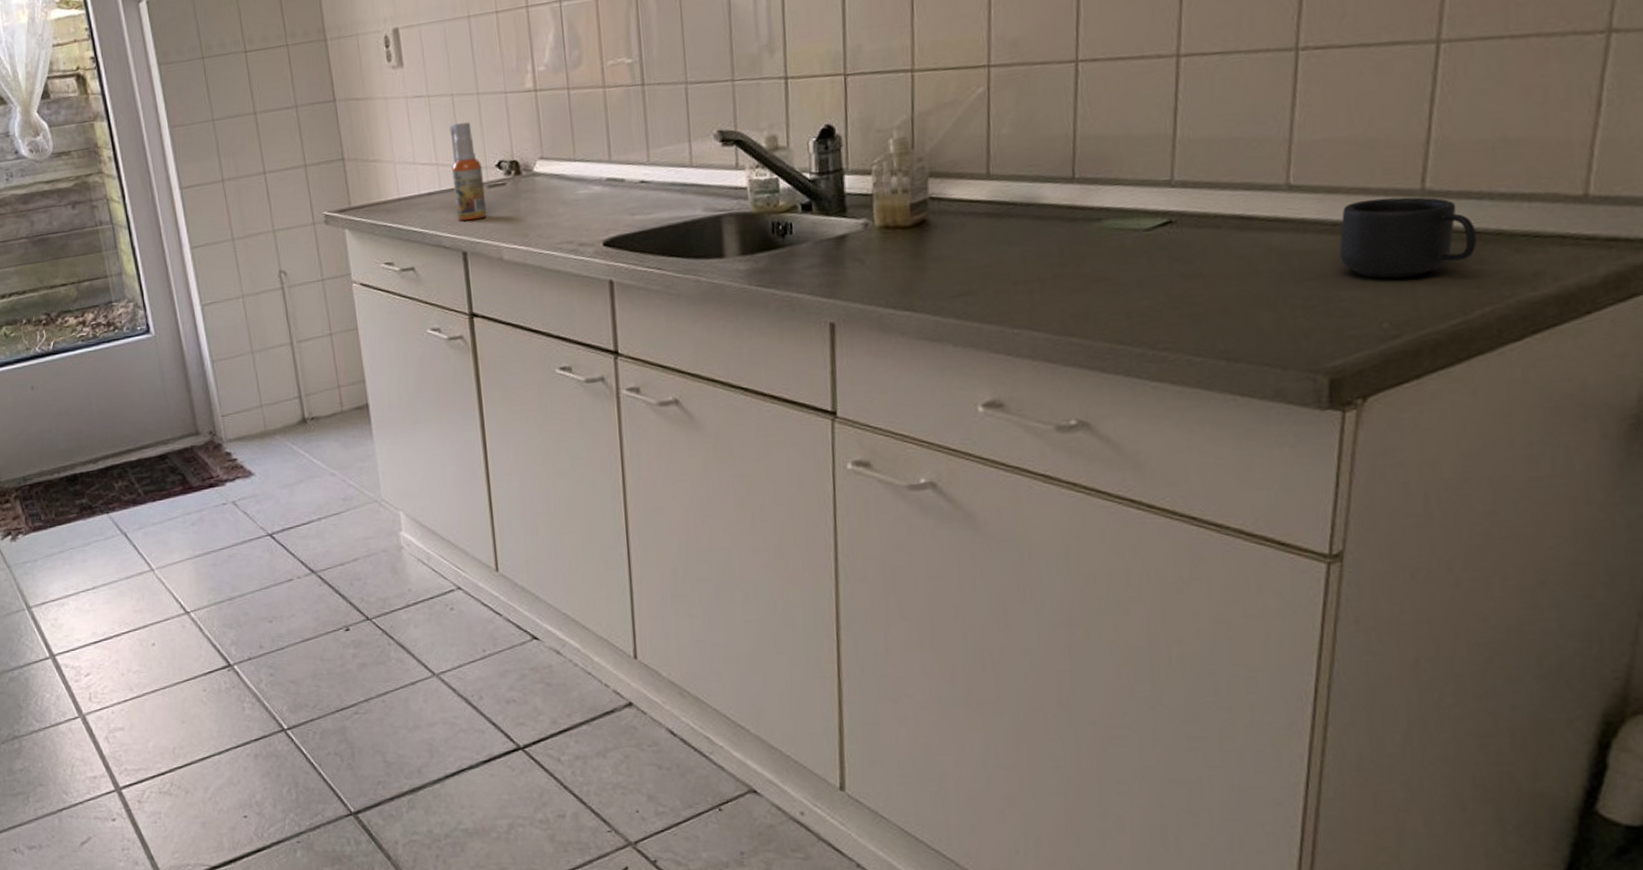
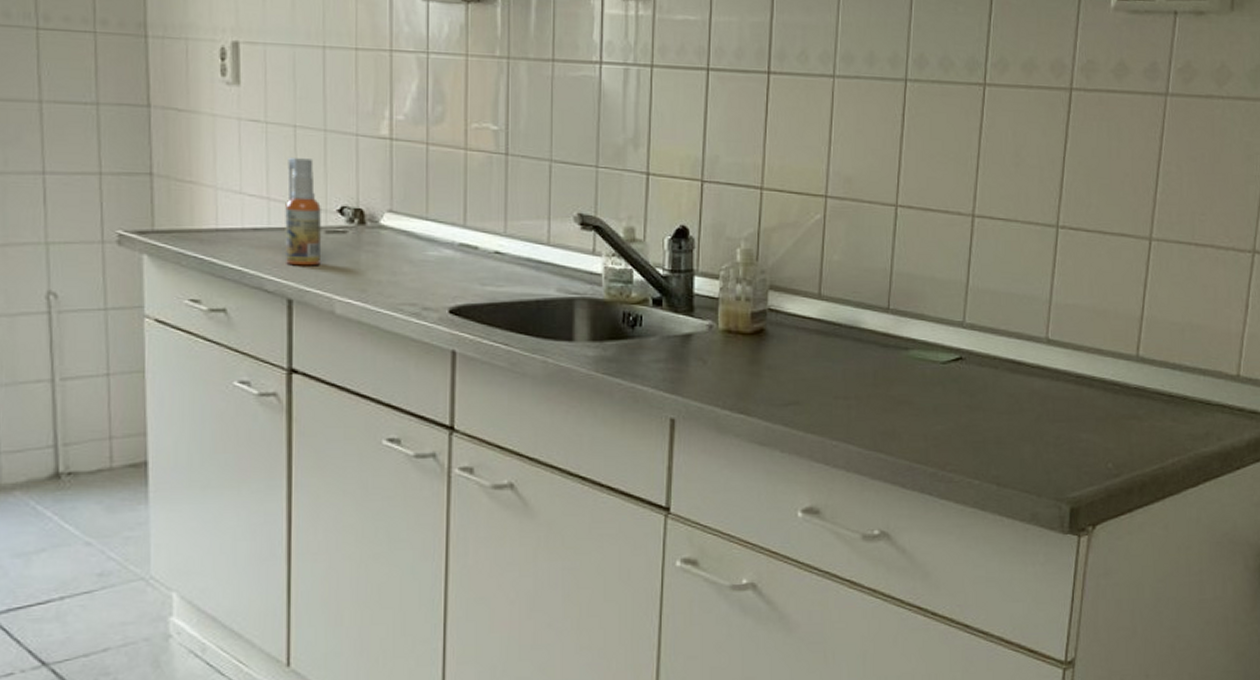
mug: present [1338,197,1478,279] -> none [1080,359,1172,428]

